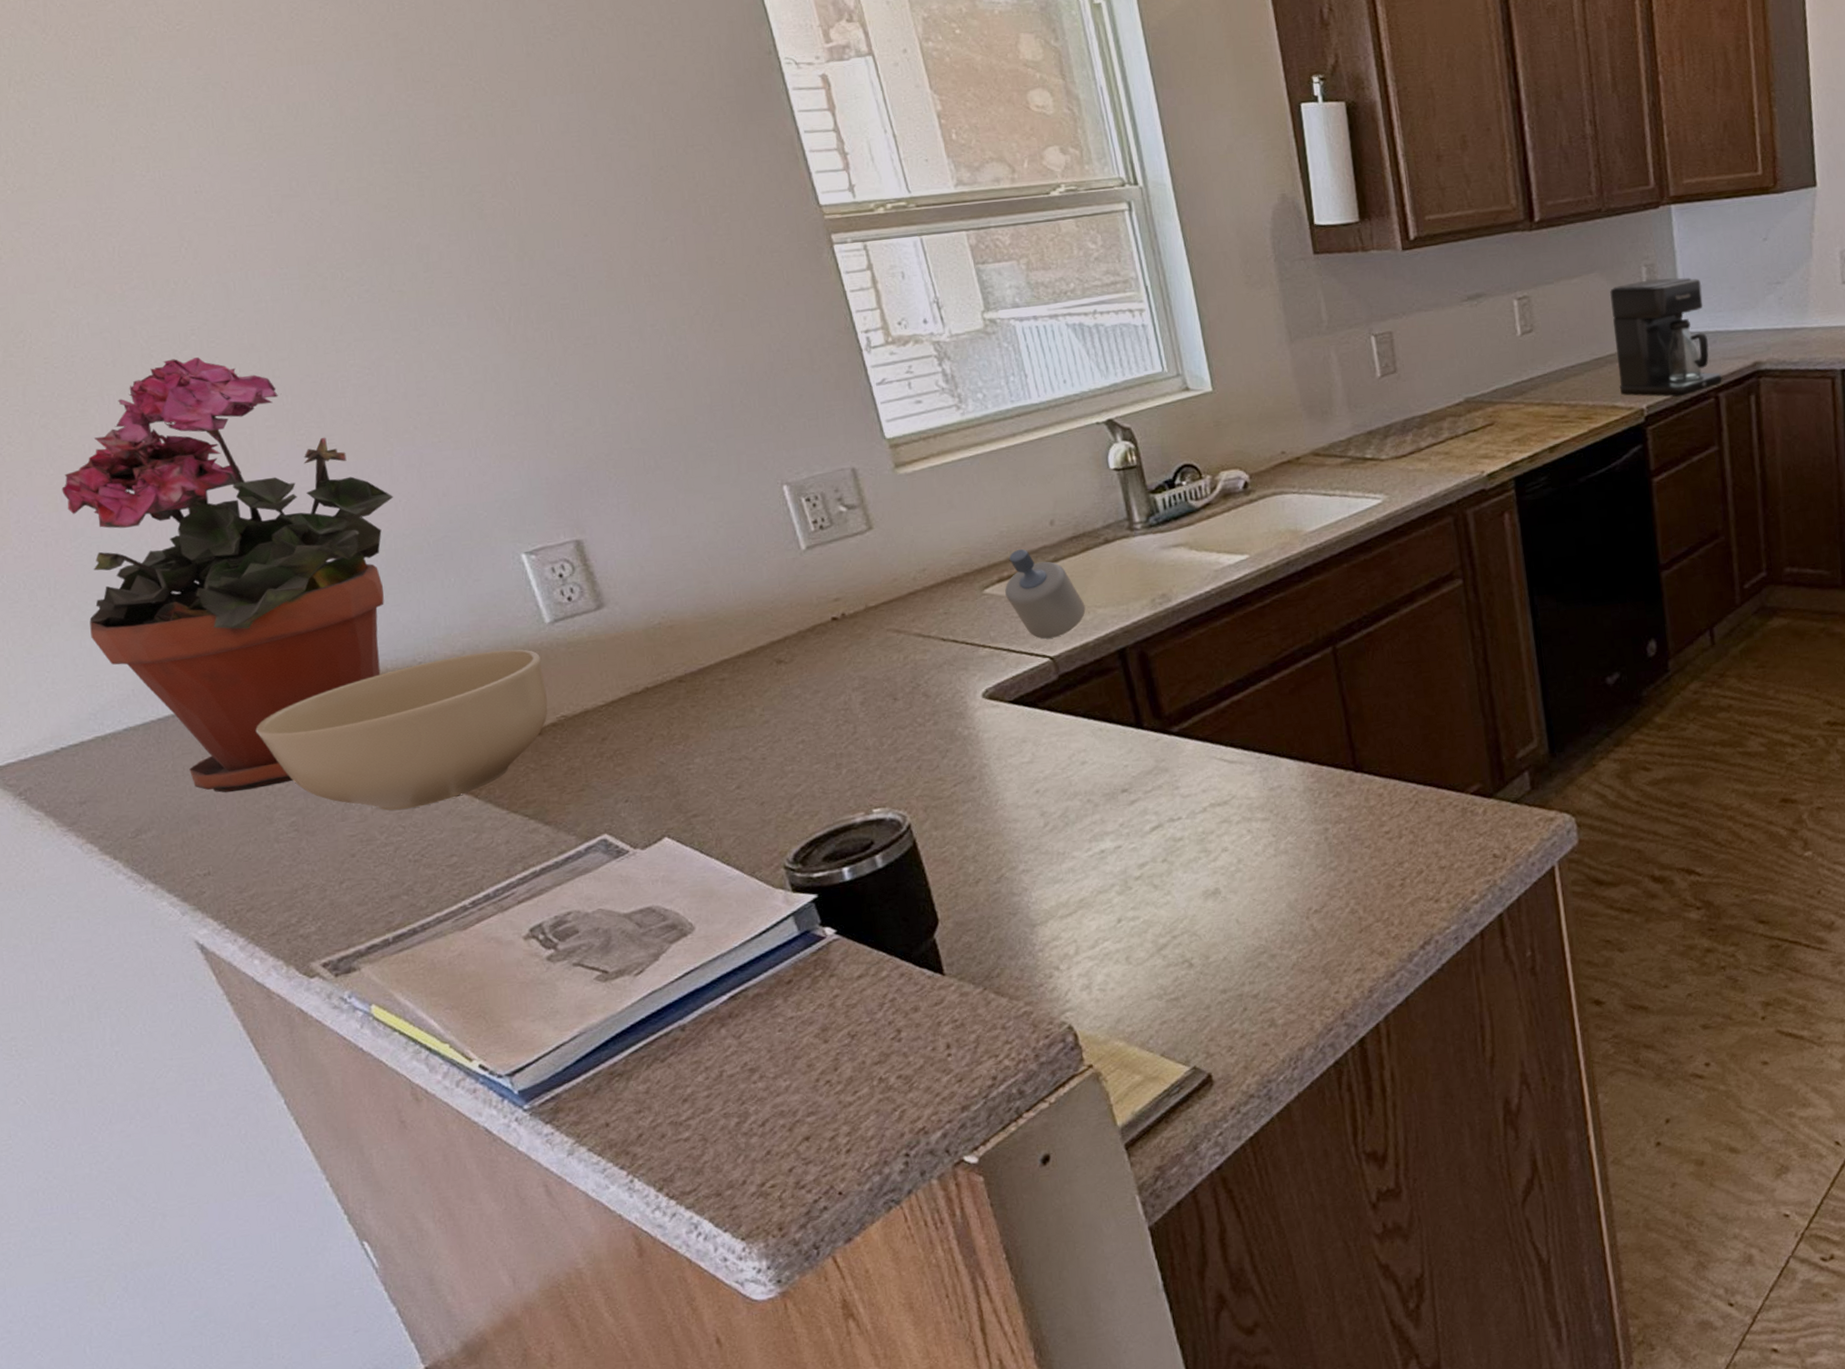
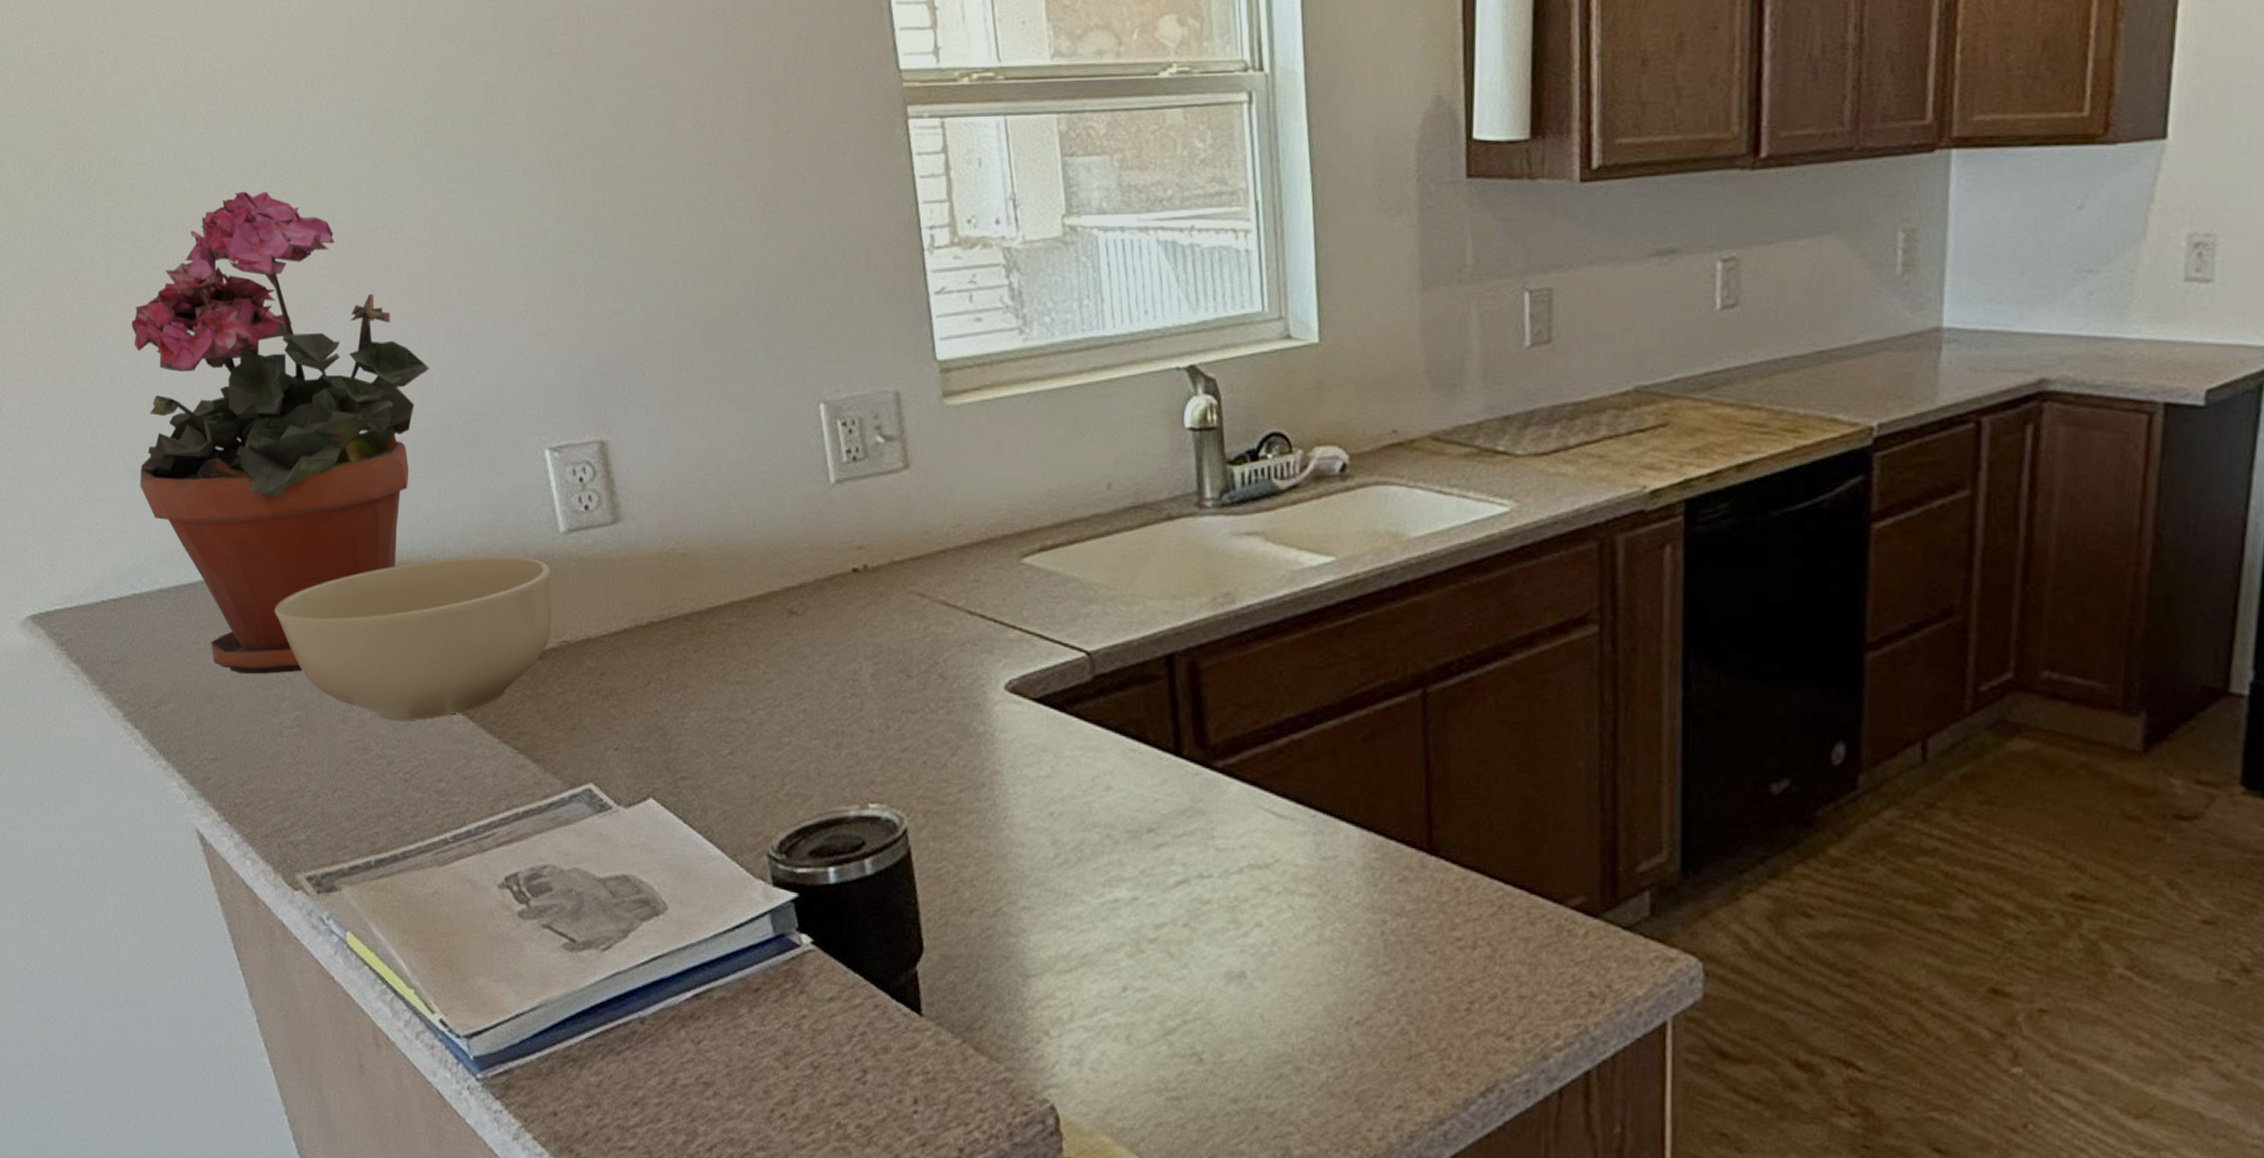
soap dispenser: present [1005,548,1086,639] -> none [1046,513,1135,629]
coffee maker: present [1609,277,1722,398] -> none [1843,250,1990,416]

